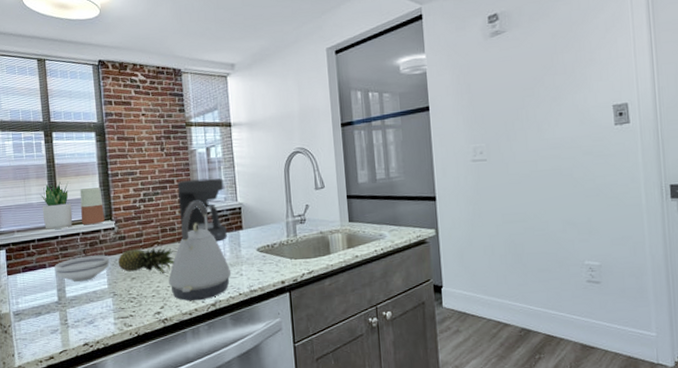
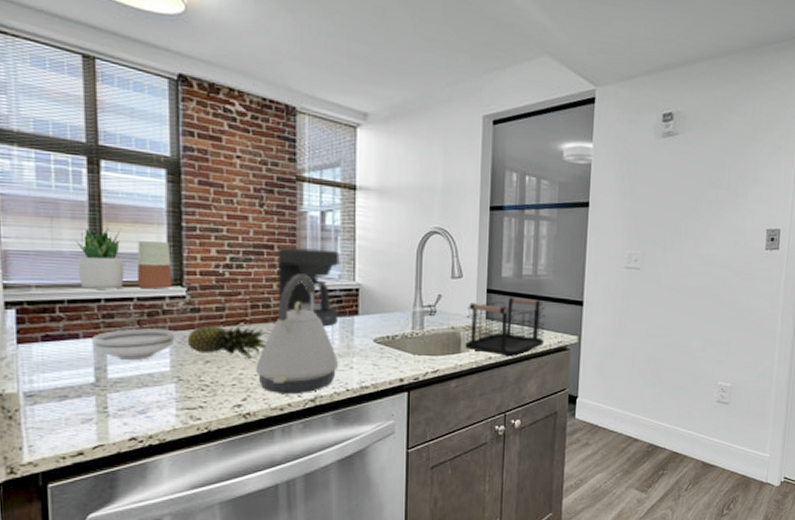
dish rack: none [331,200,404,254] -> present [465,297,546,357]

